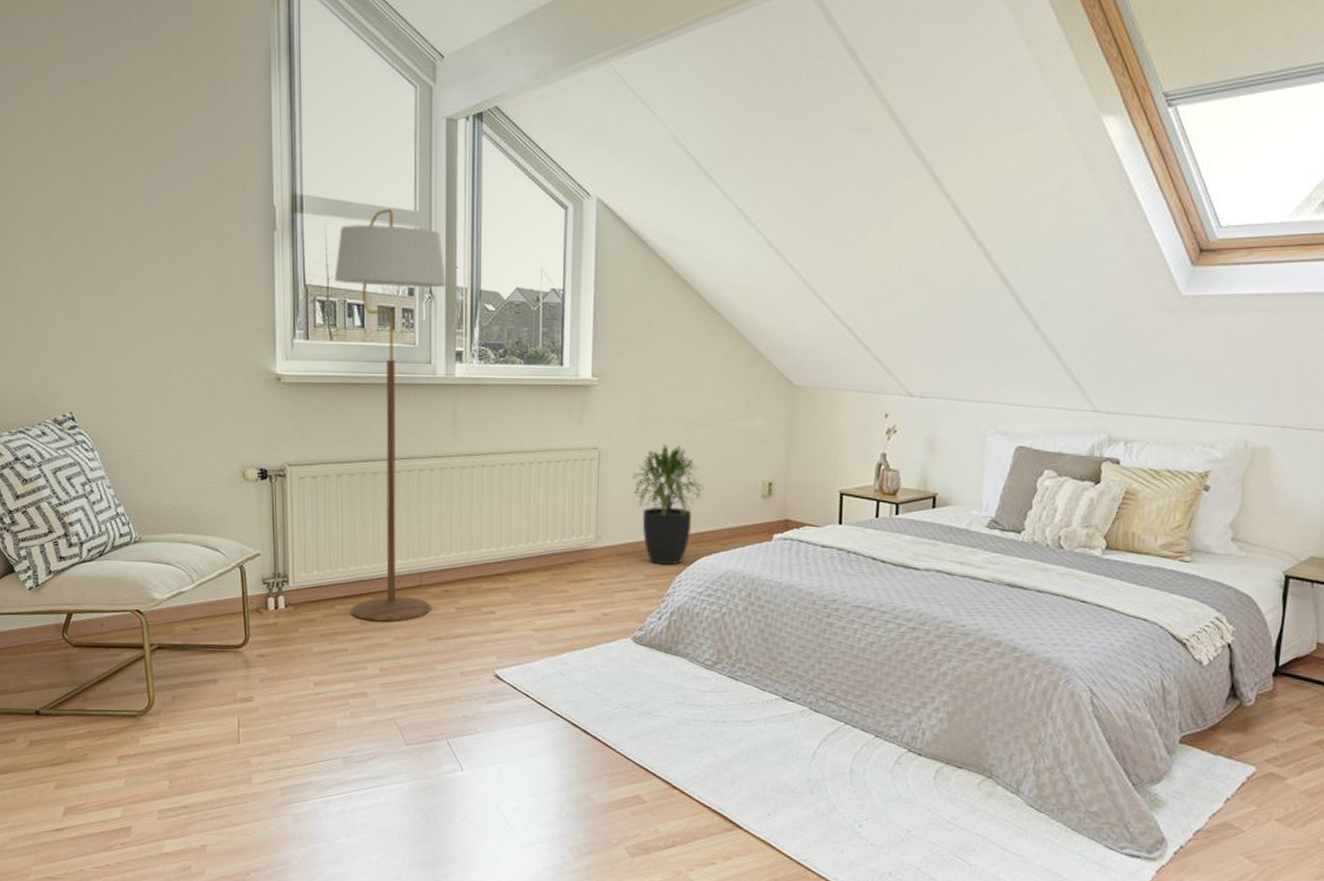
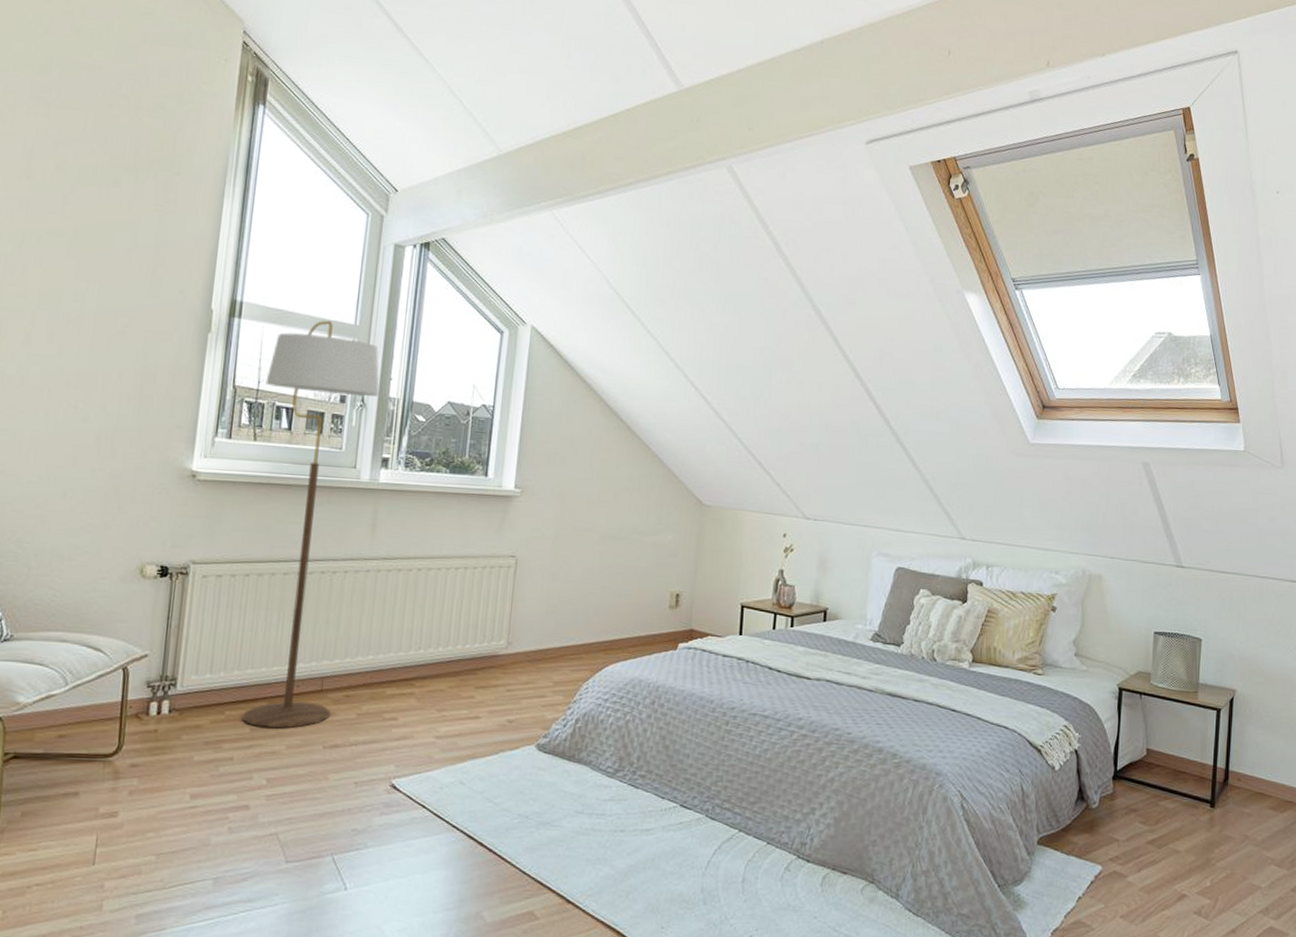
potted plant: present [632,444,704,566] -> none [546,555,615,673]

